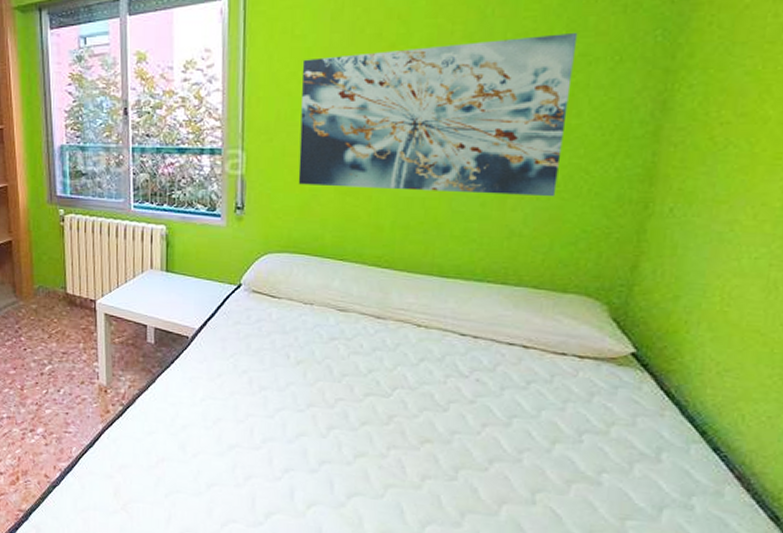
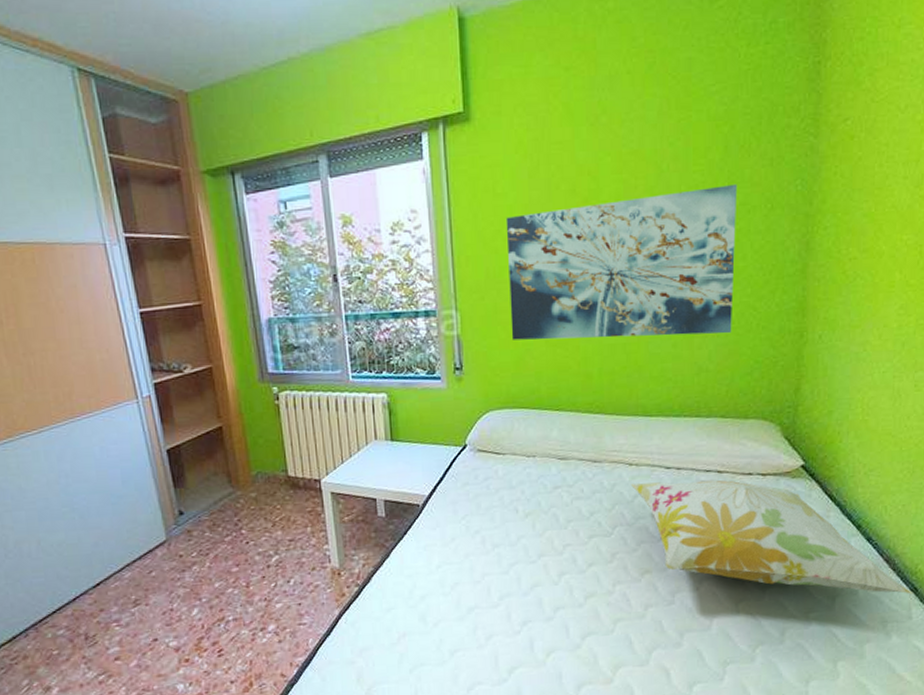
decorative pillow: none [416,345,773,523] -> present [630,480,913,594]

